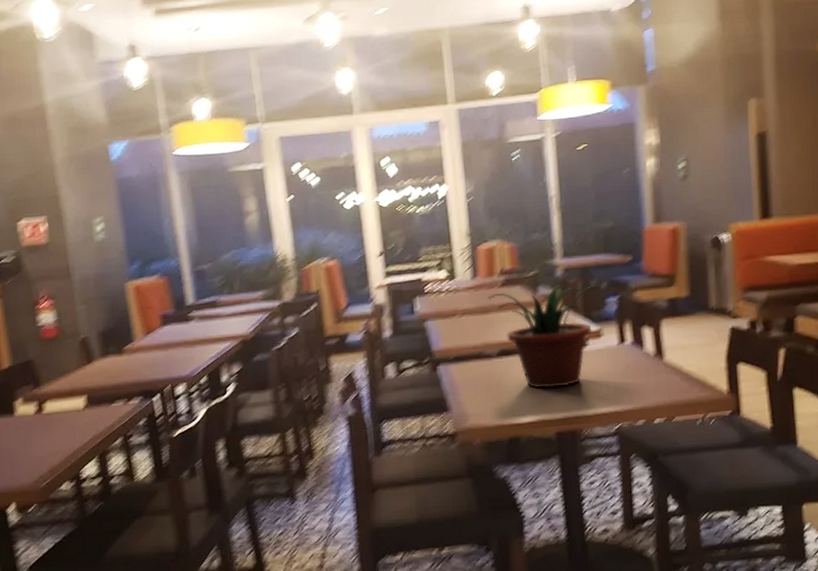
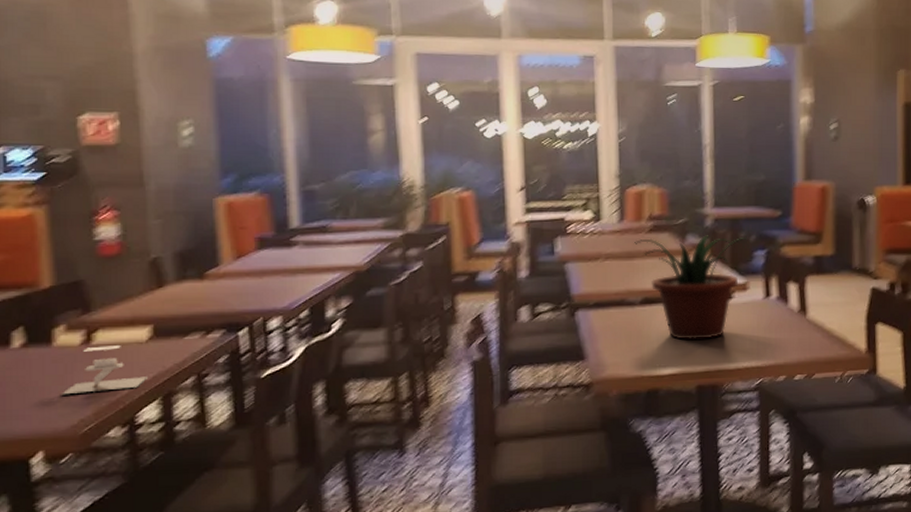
napkin holder: none [24,413,86,456] -> present [61,346,148,395]

